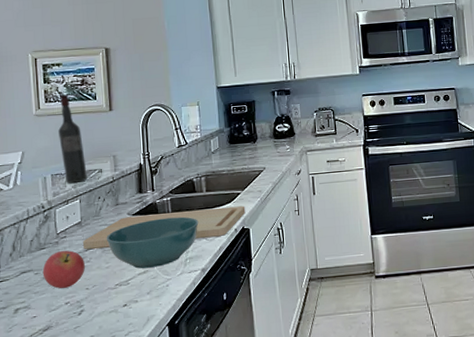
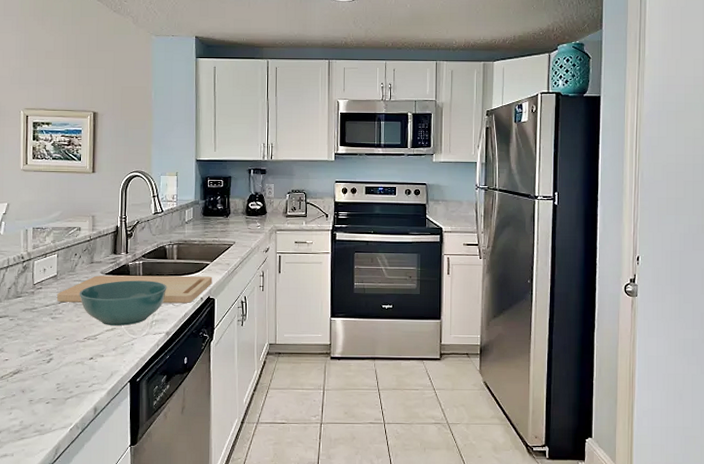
fruit: present [42,250,86,289] -> none [17,300,58,336]
wine bottle: present [58,94,88,183] -> none [43,153,67,238]

